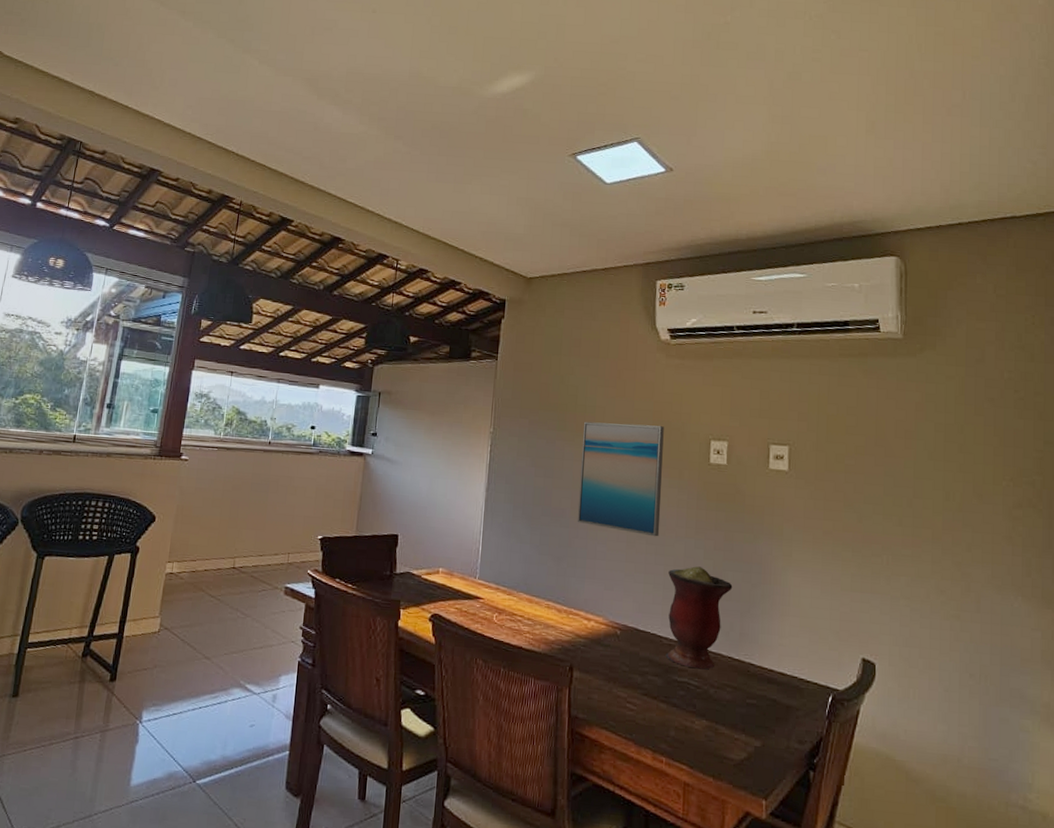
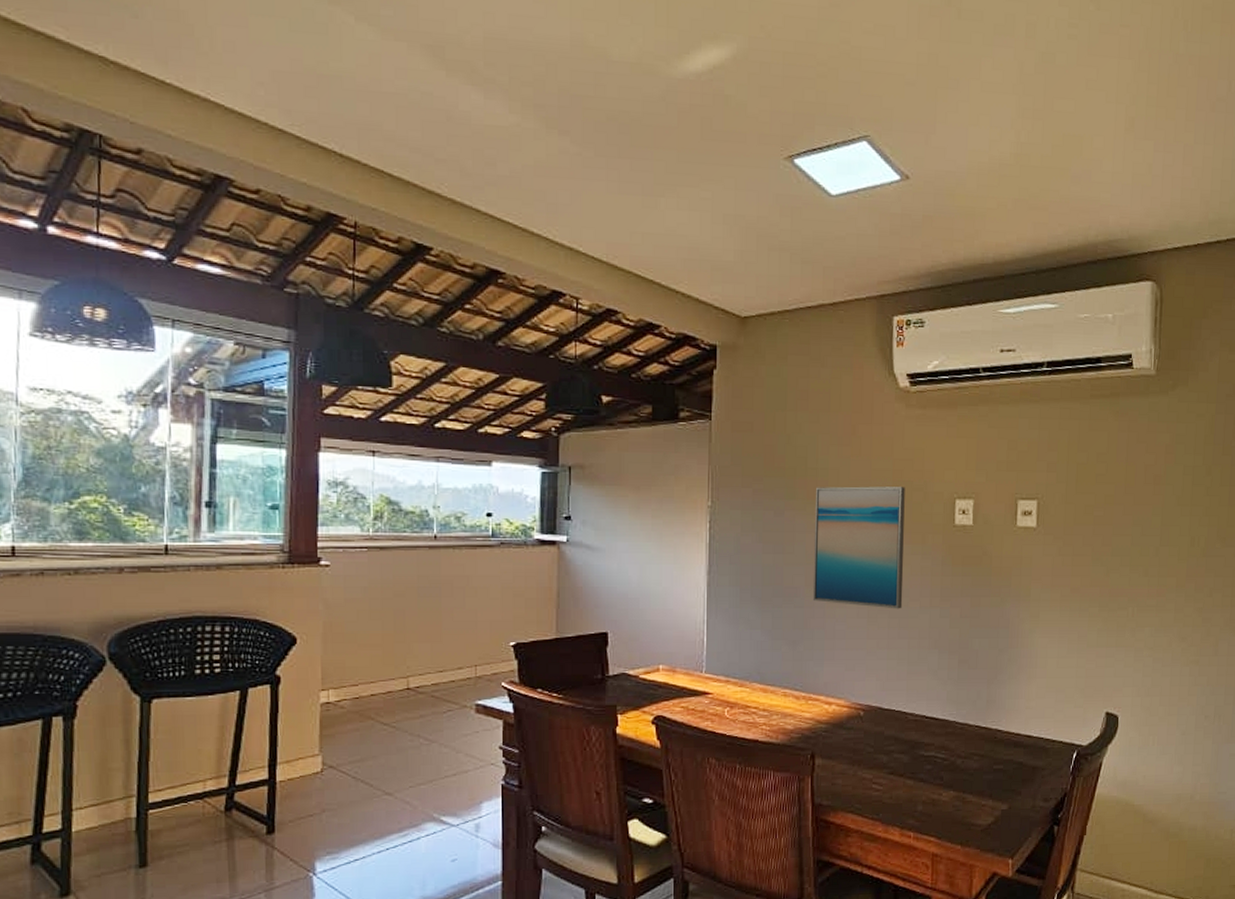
vase: present [665,566,733,670] -> none [911,636,980,742]

